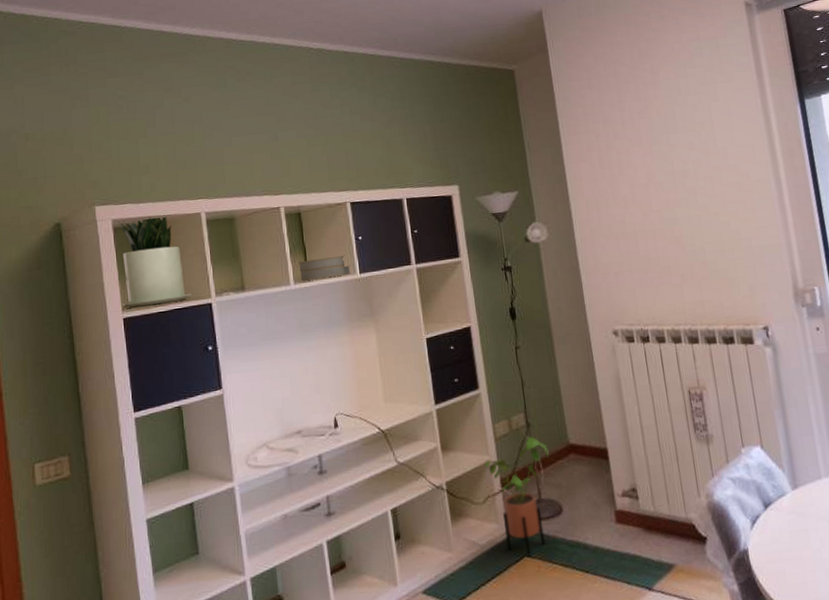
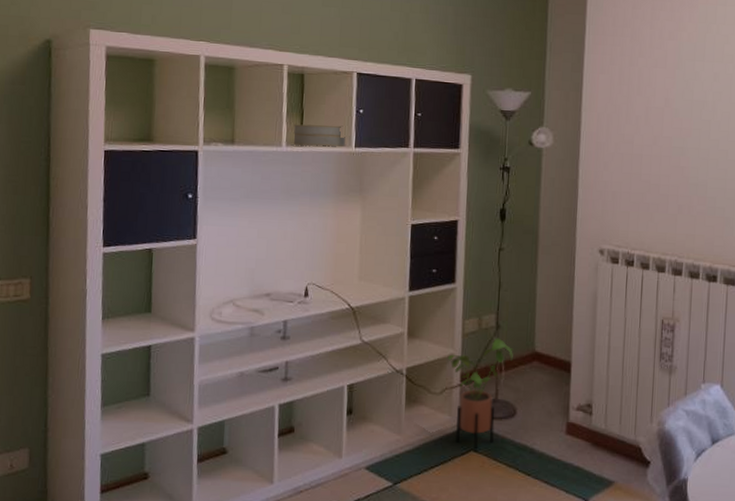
planter: present [119,215,192,309] -> none [105,49,179,144]

